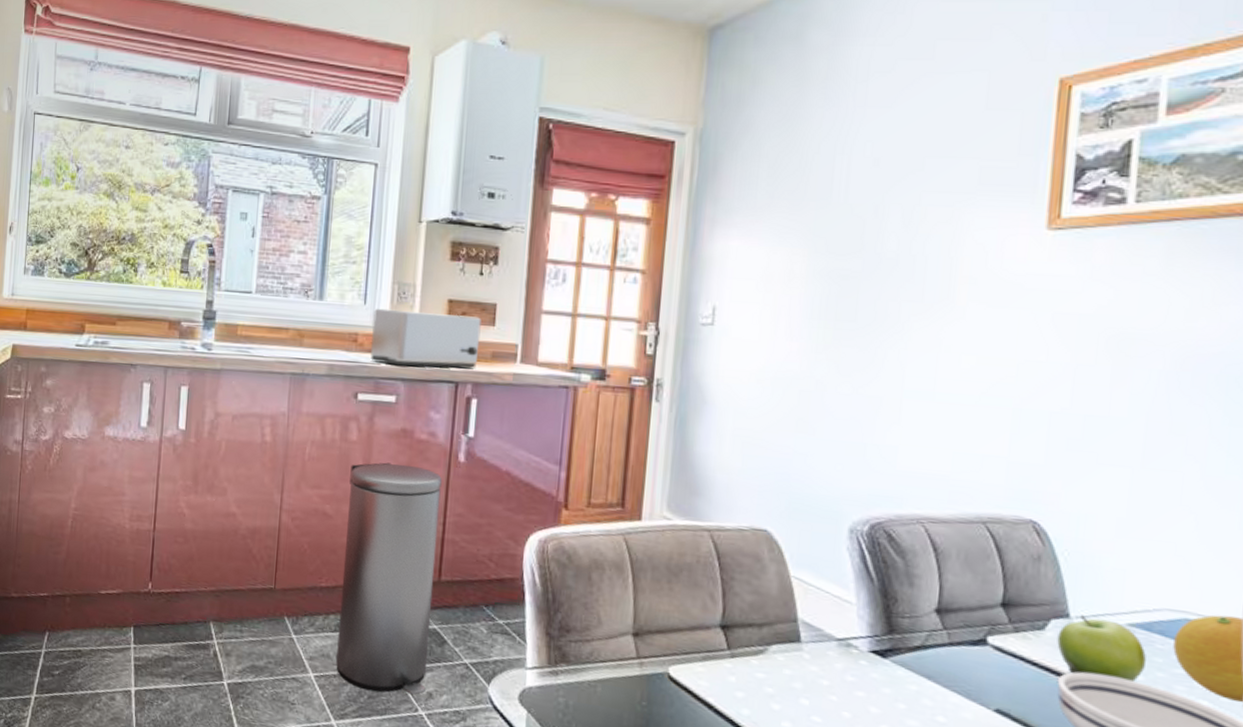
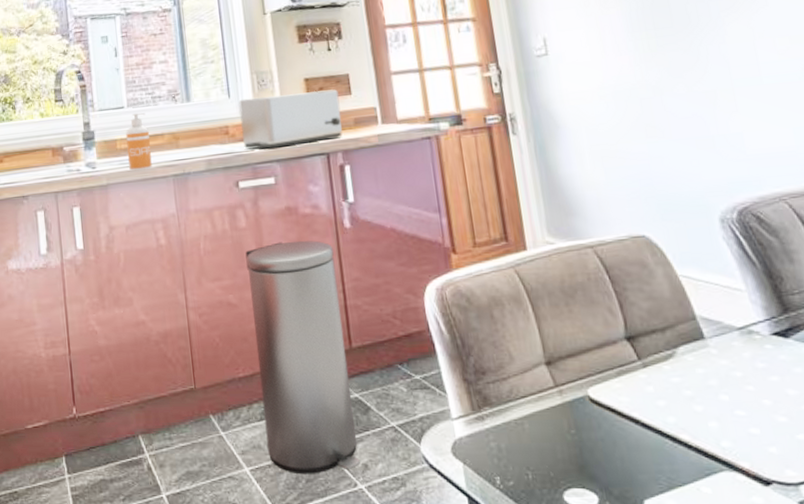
soap dispenser: none [246,301,275,362] -> present [126,112,152,171]

